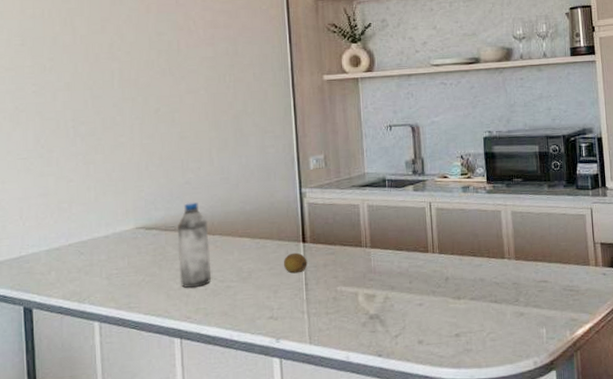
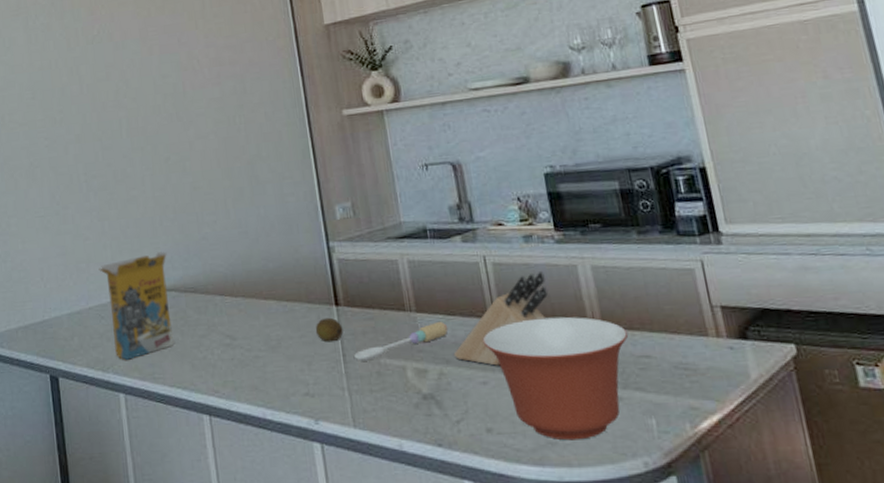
cereal box: none [81,194,151,292] -> present [98,252,174,360]
water bottle: present [177,201,211,288] -> none [196,259,237,358]
spoon: none [315,255,396,289] -> present [354,321,448,361]
knife block: none [398,214,477,291] -> present [453,270,549,366]
mixing bowl: none [422,251,533,348] -> present [482,316,629,441]

